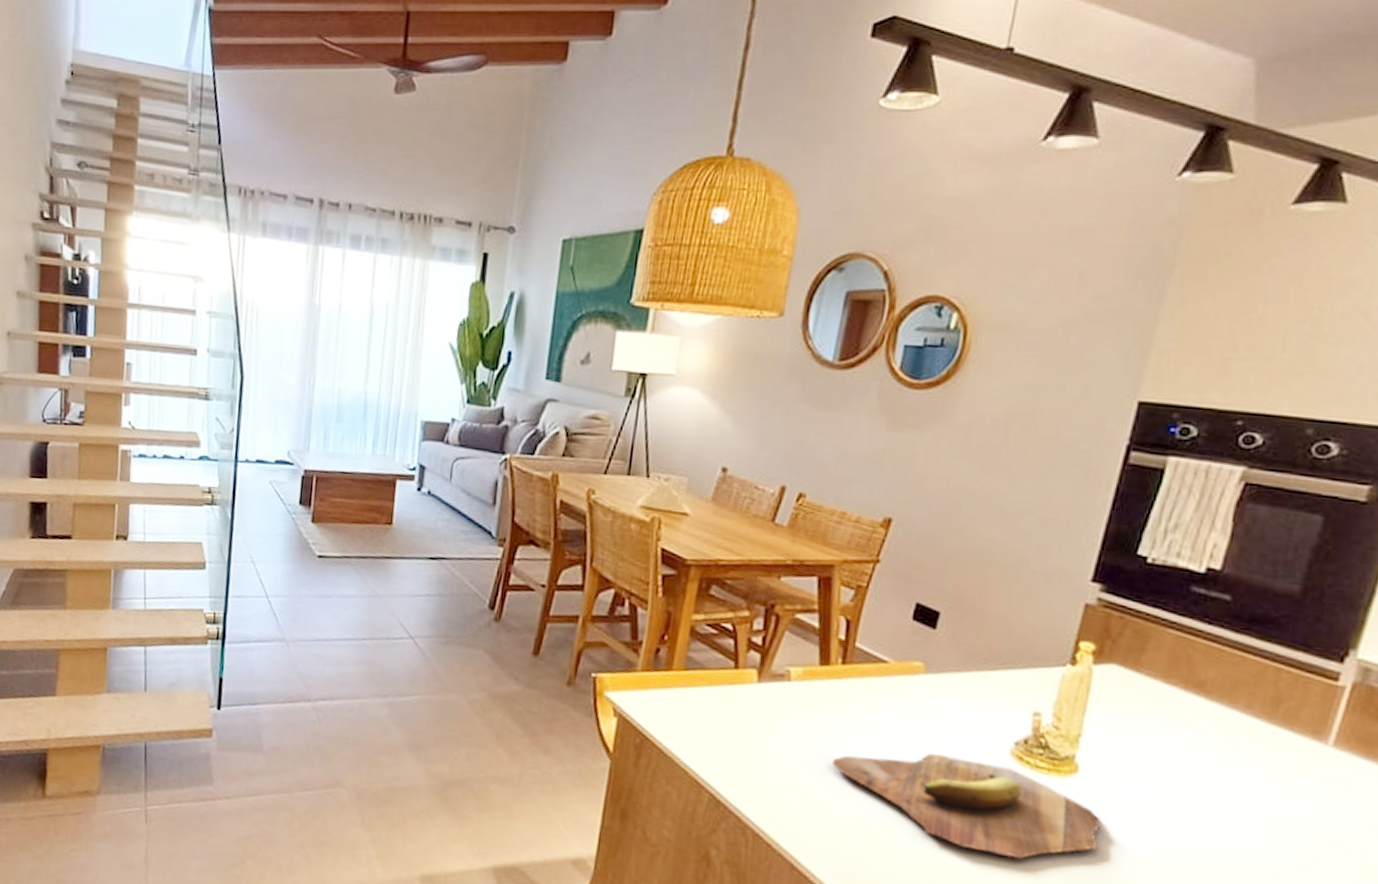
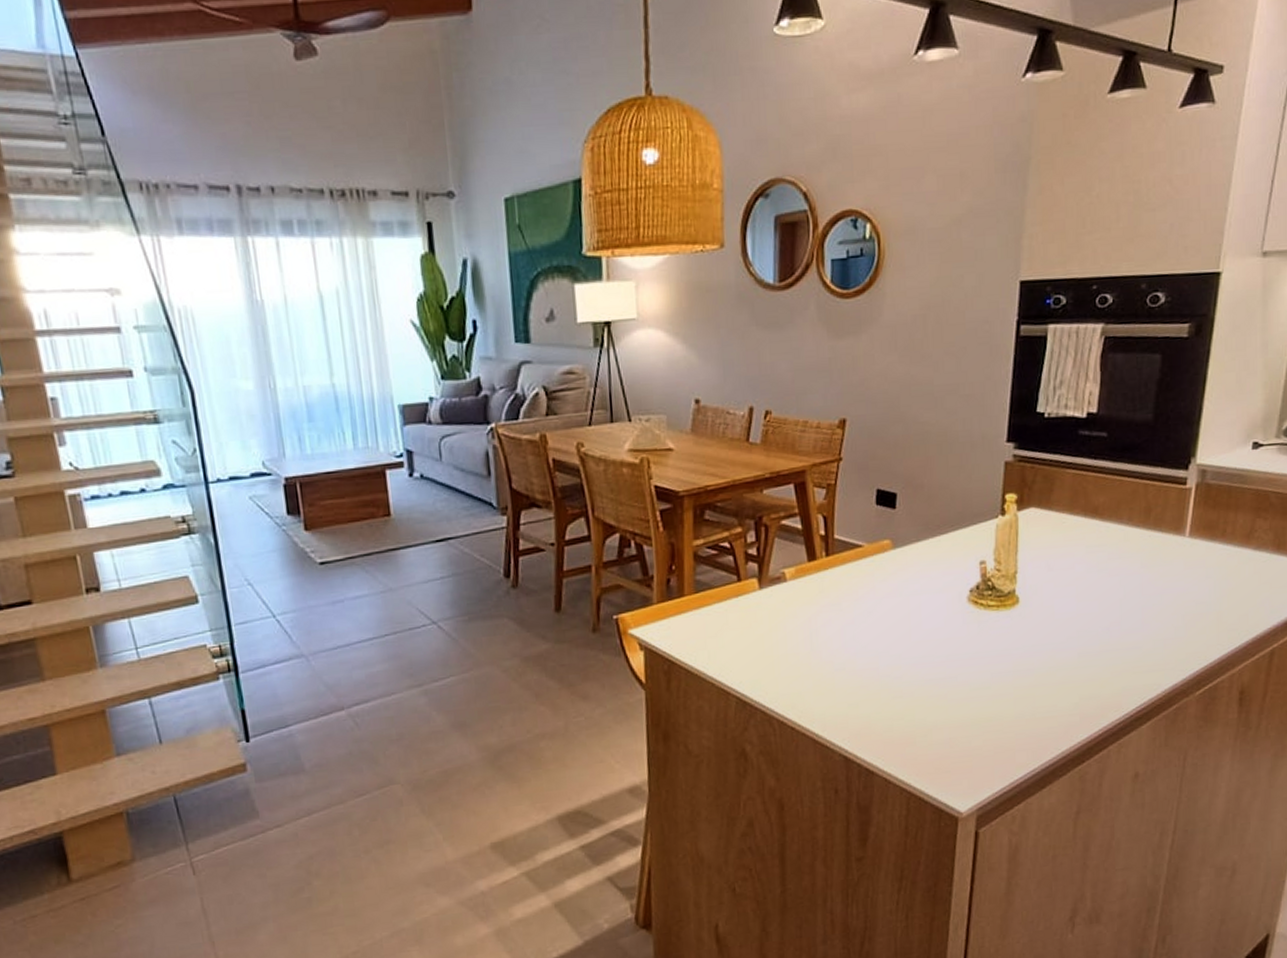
cutting board: present [831,753,1102,860] -> none [831,612,1042,687]

